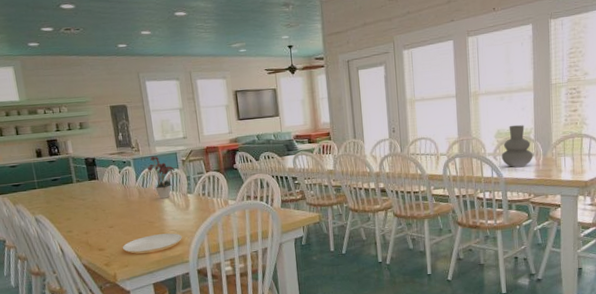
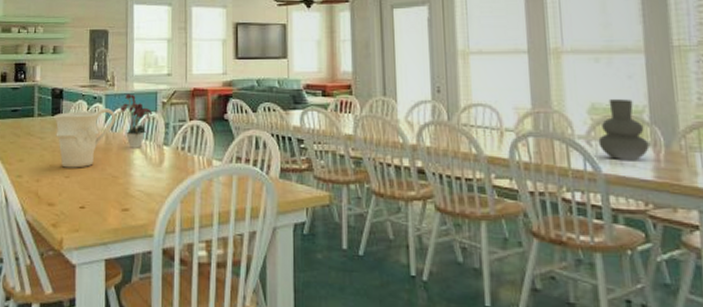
pitcher: none [90,170,145,220] -> present [52,108,116,168]
plate: present [122,233,182,254] -> none [75,193,149,218]

